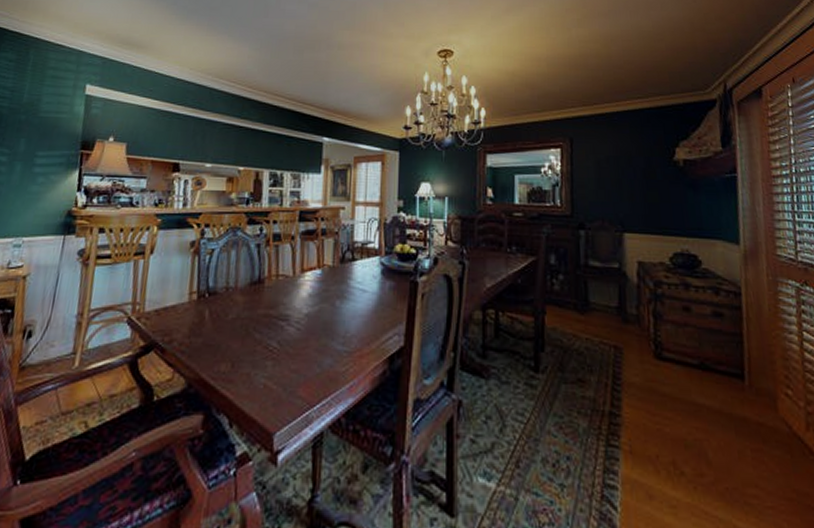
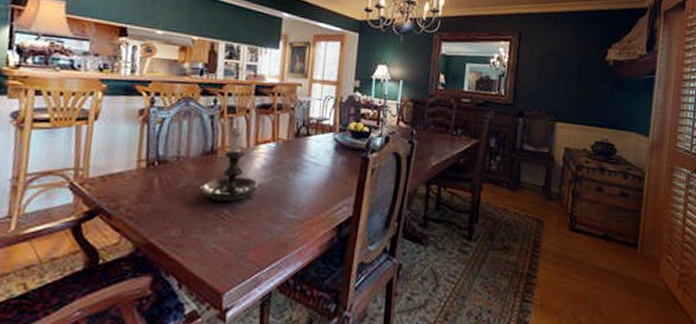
candle holder: none [247,249,306,332] -> present [198,121,259,201]

